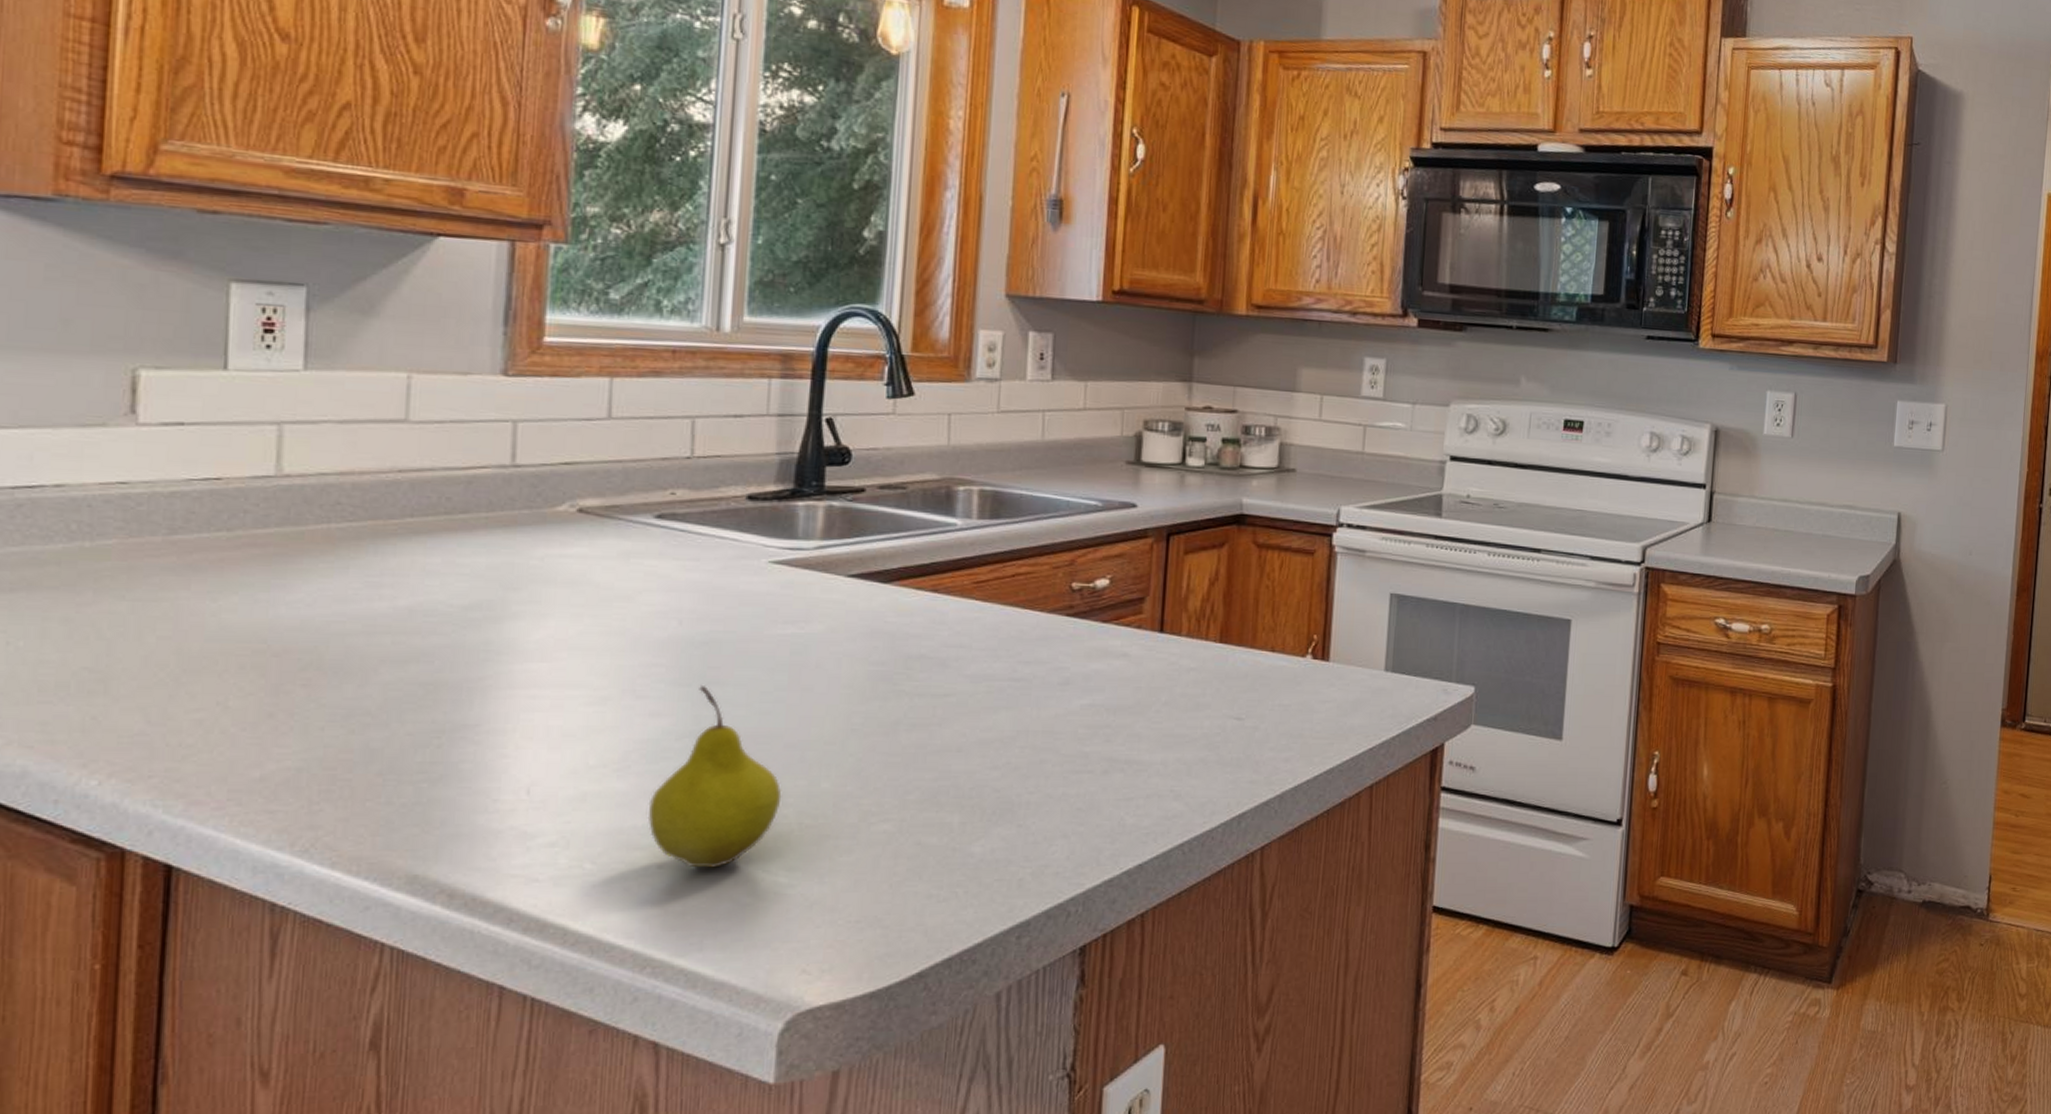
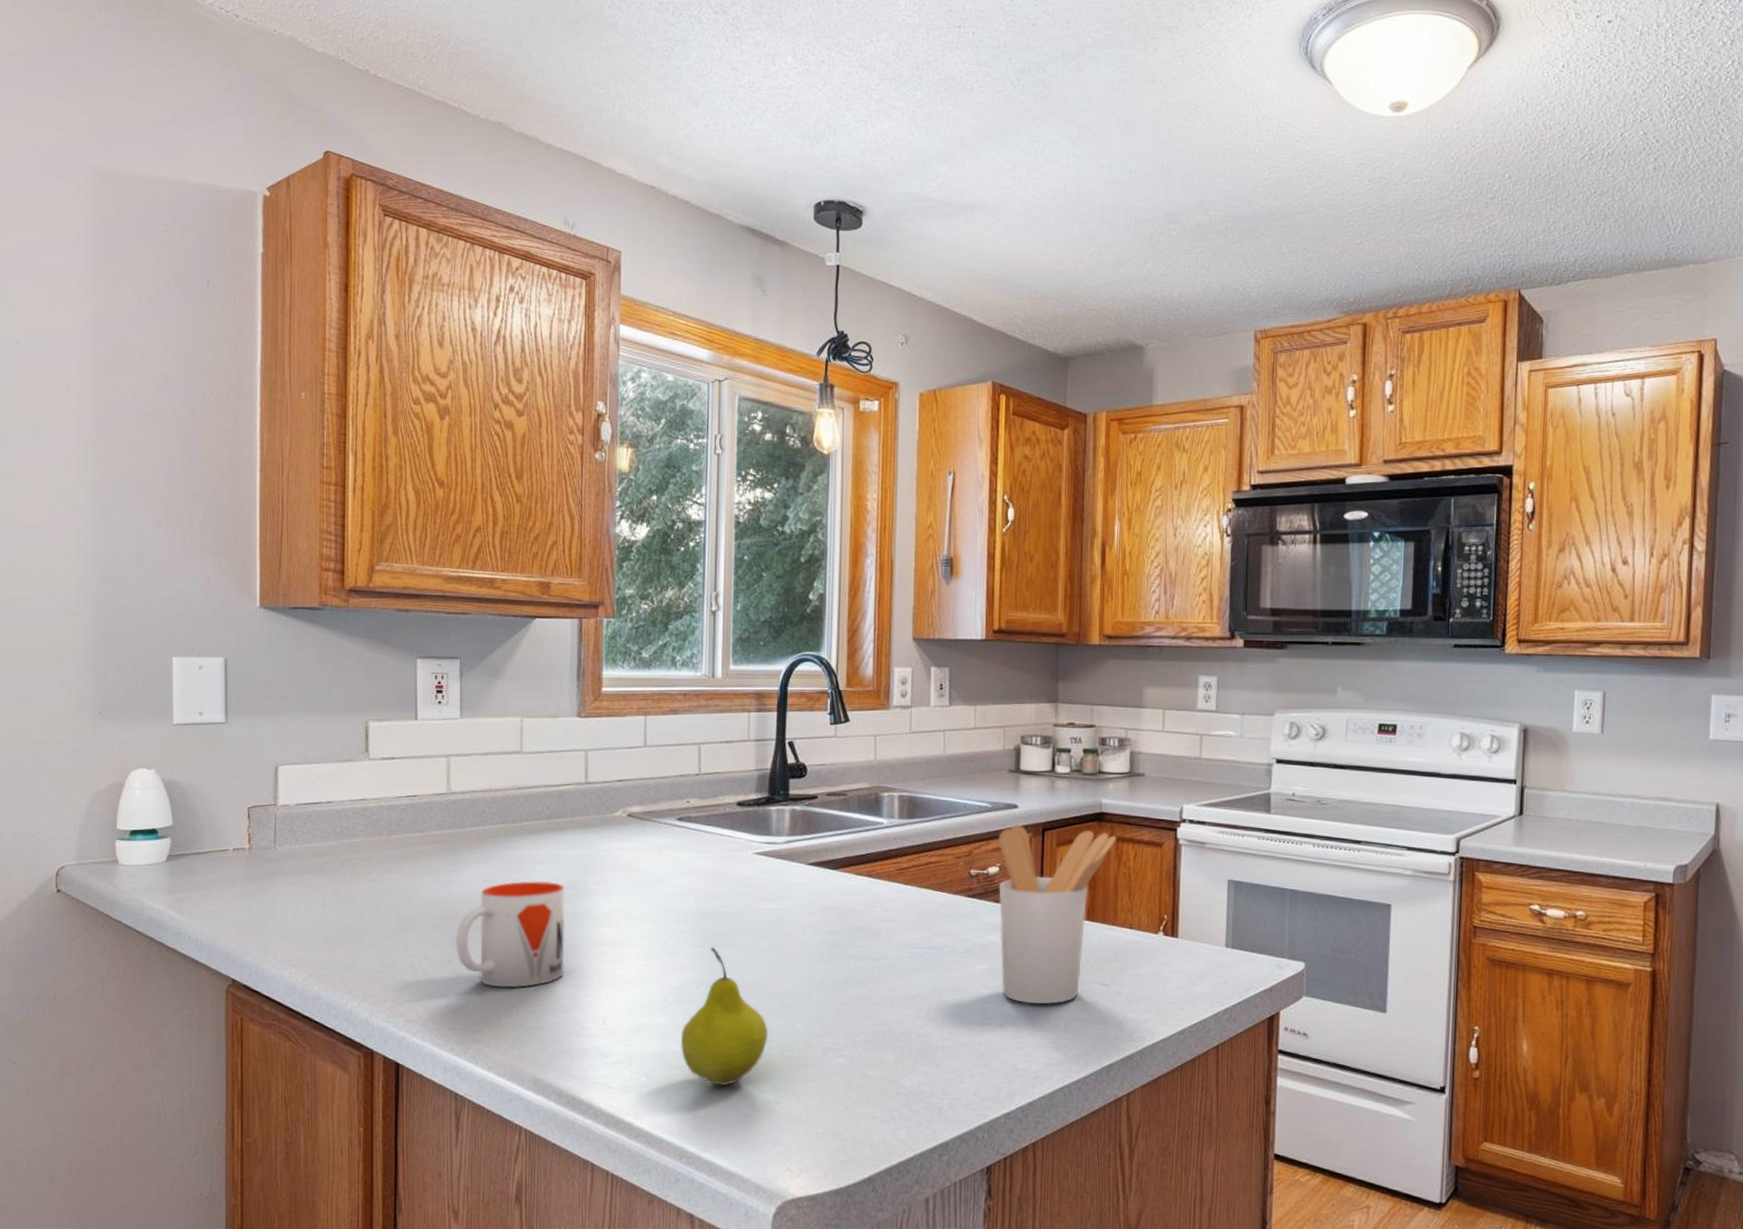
mug: none [280,600,471,750] -> present [455,881,565,988]
utensil holder: none [1107,528,1259,745] -> present [998,825,1116,1004]

